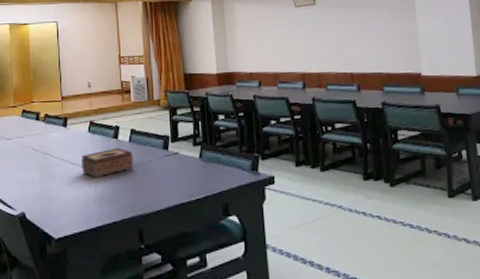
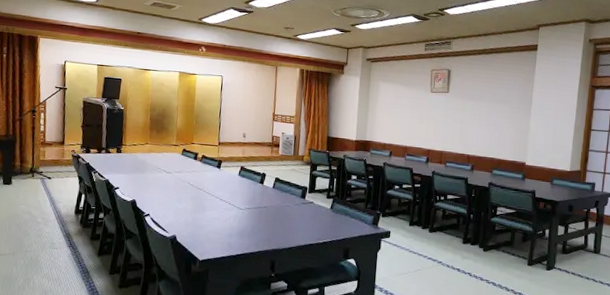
tissue box: present [81,148,134,178] -> none [229,191,275,215]

